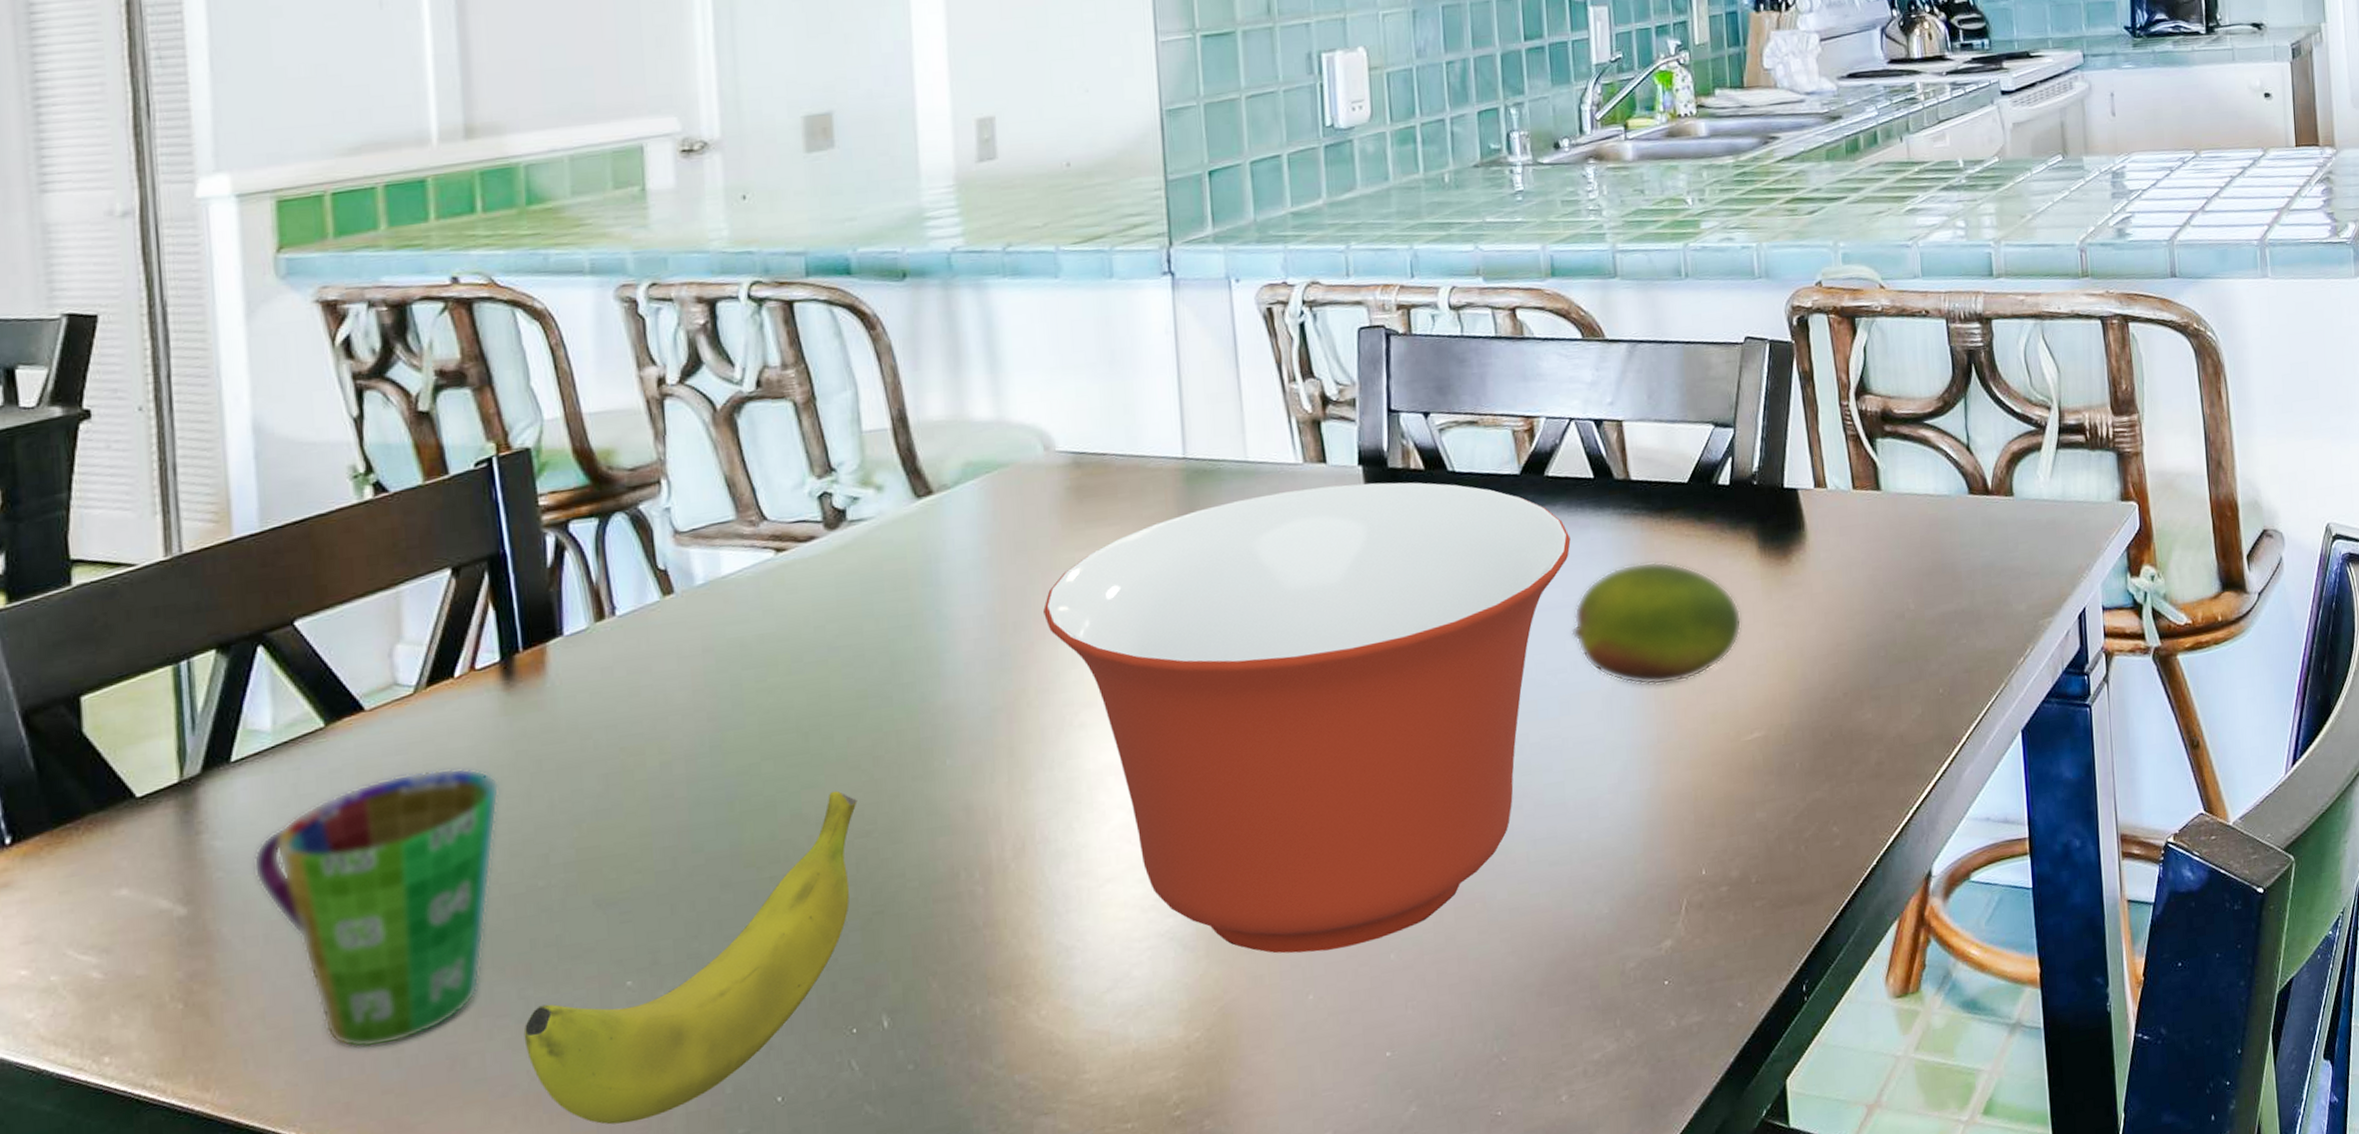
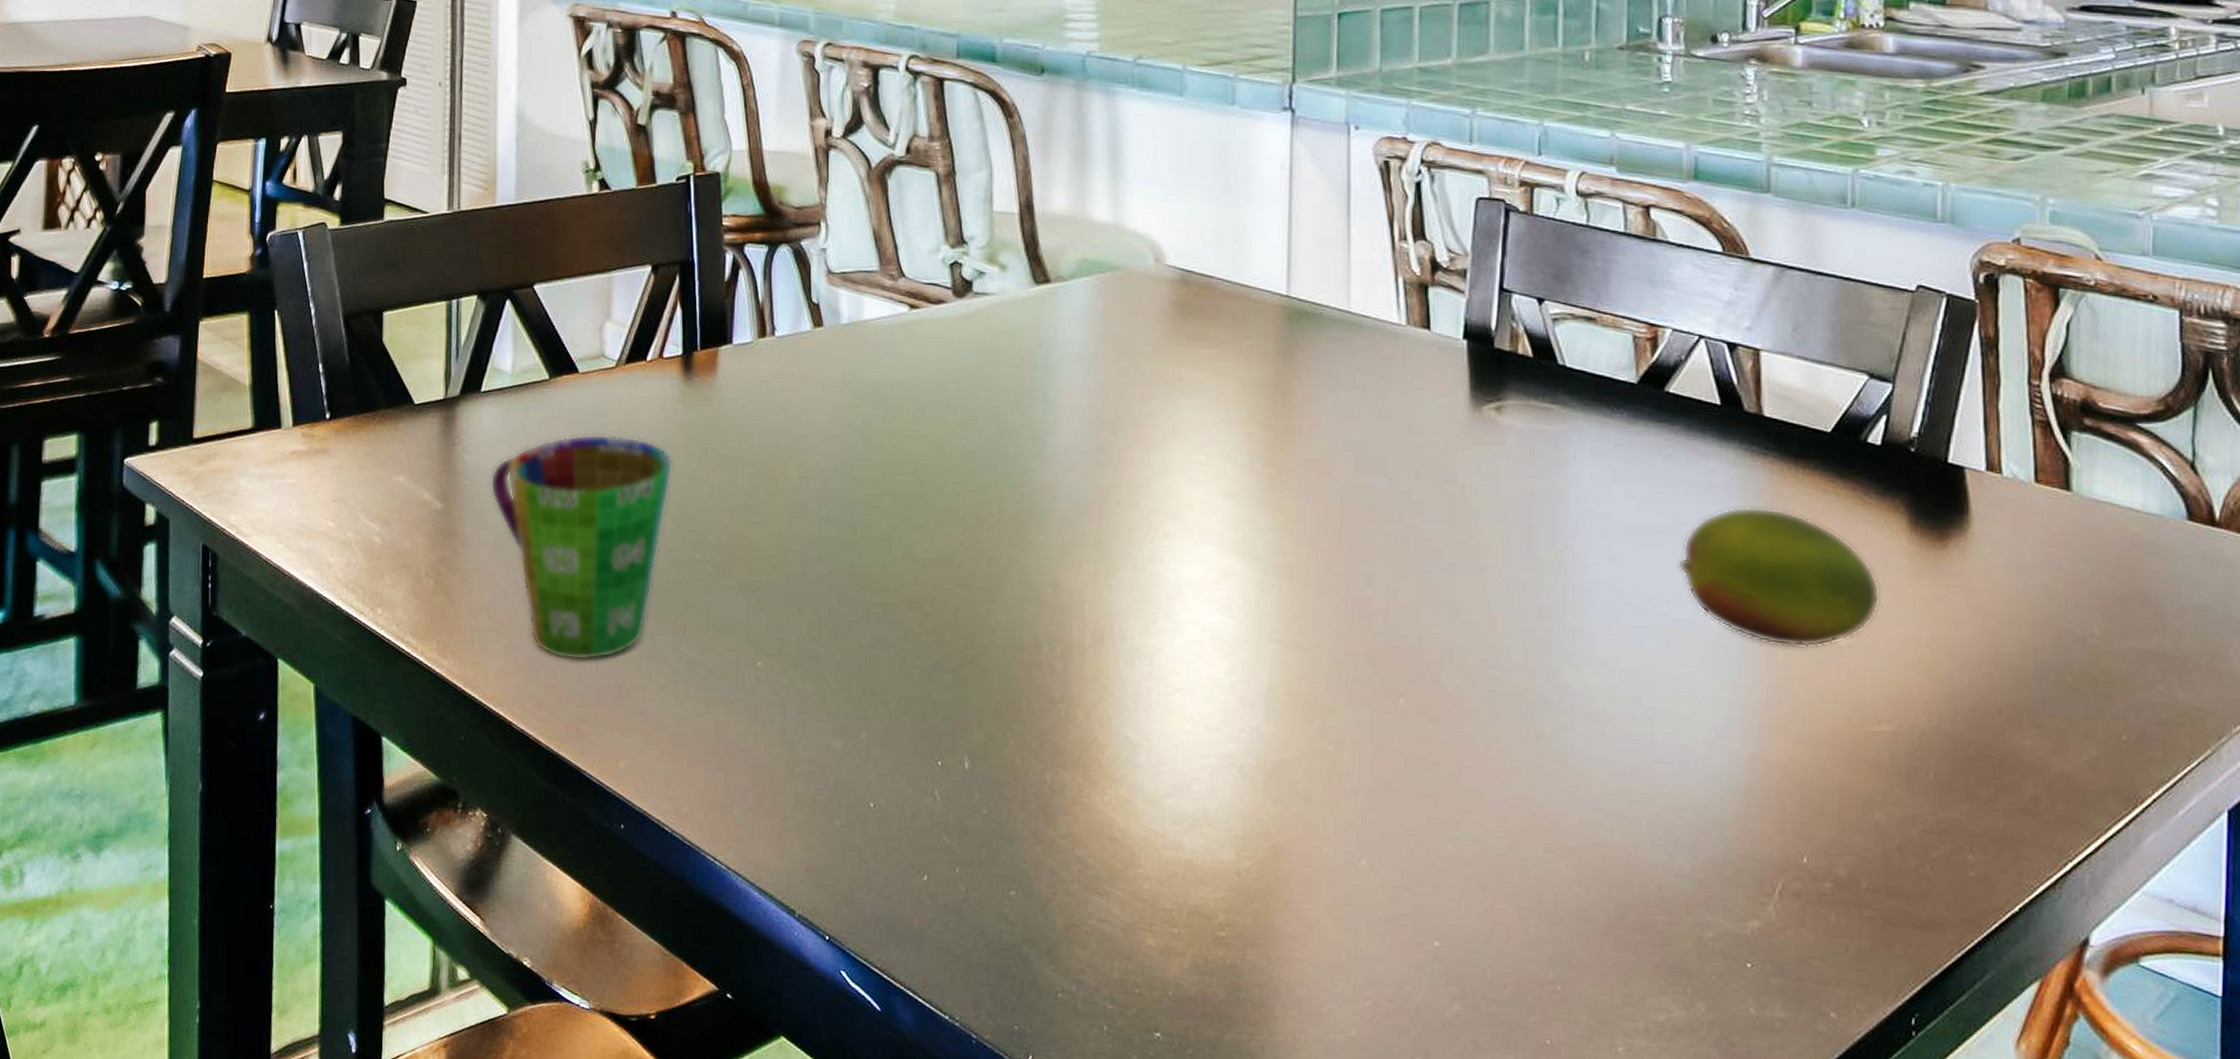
banana: present [523,790,857,1125] -> none [675,539,960,787]
mixing bowl: present [1043,482,1571,954] -> none [1140,349,1687,825]

